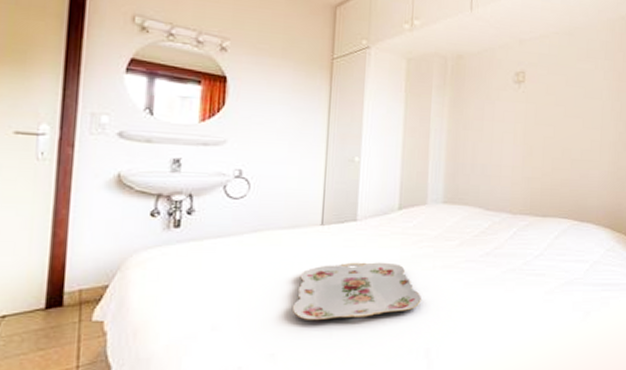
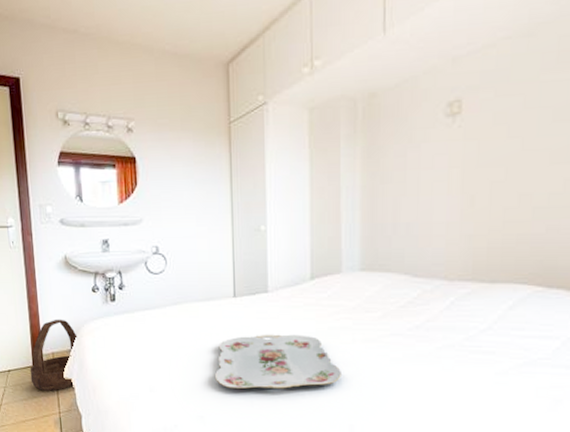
basket: none [38,248,121,340] -> present [30,319,78,391]

